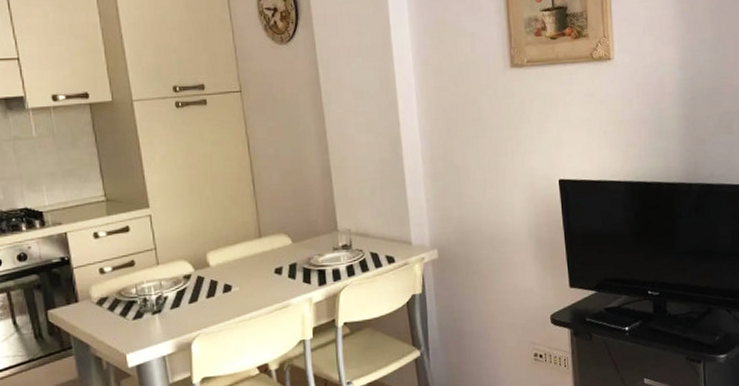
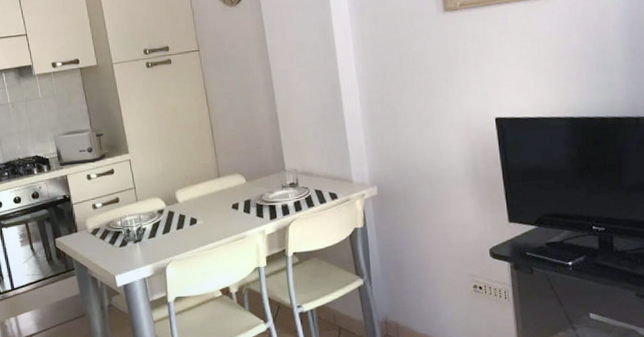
toaster: none [50,175,119,222] -> present [53,127,105,166]

